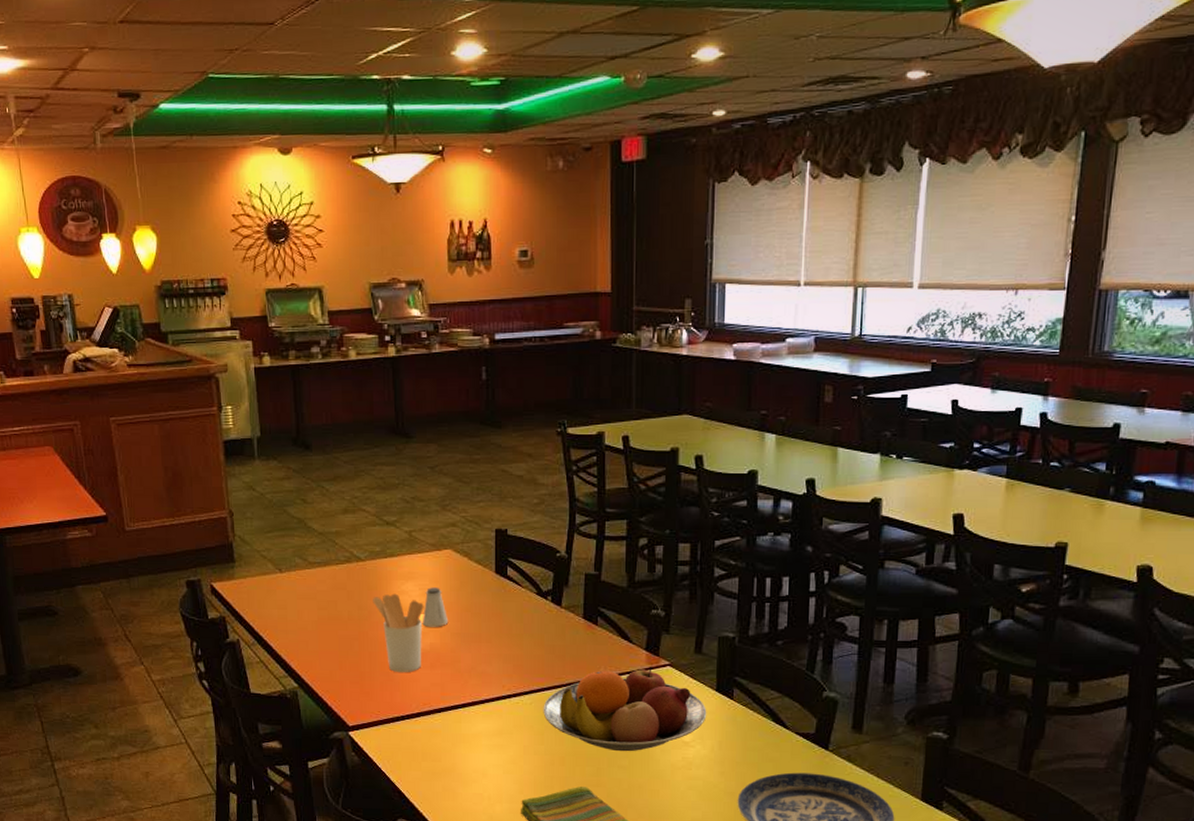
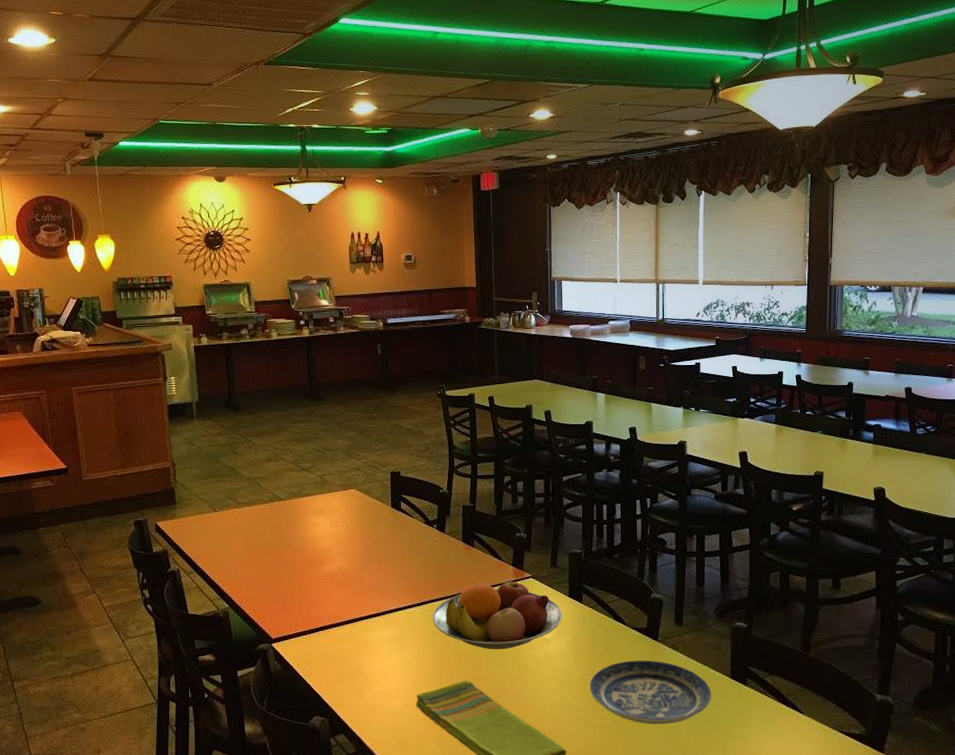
utensil holder: present [373,593,424,672] -> none [291,526,334,591]
saltshaker: present [422,587,449,627] -> none [332,520,354,553]

